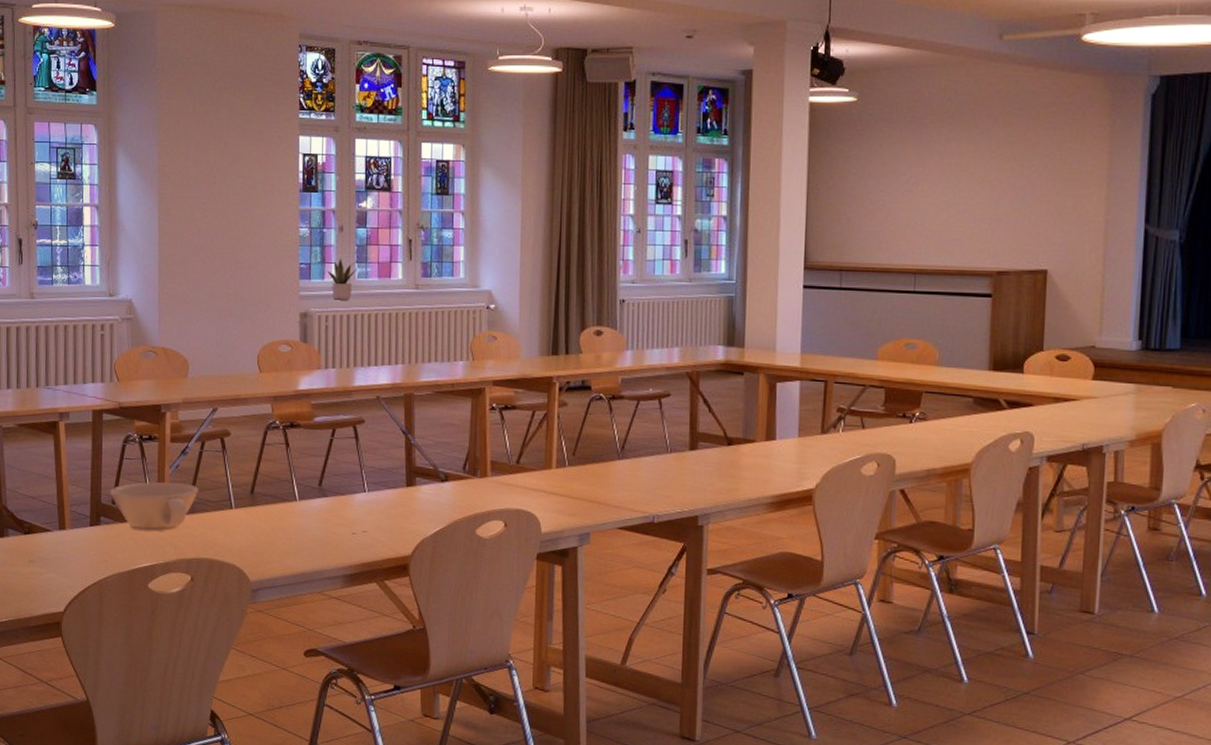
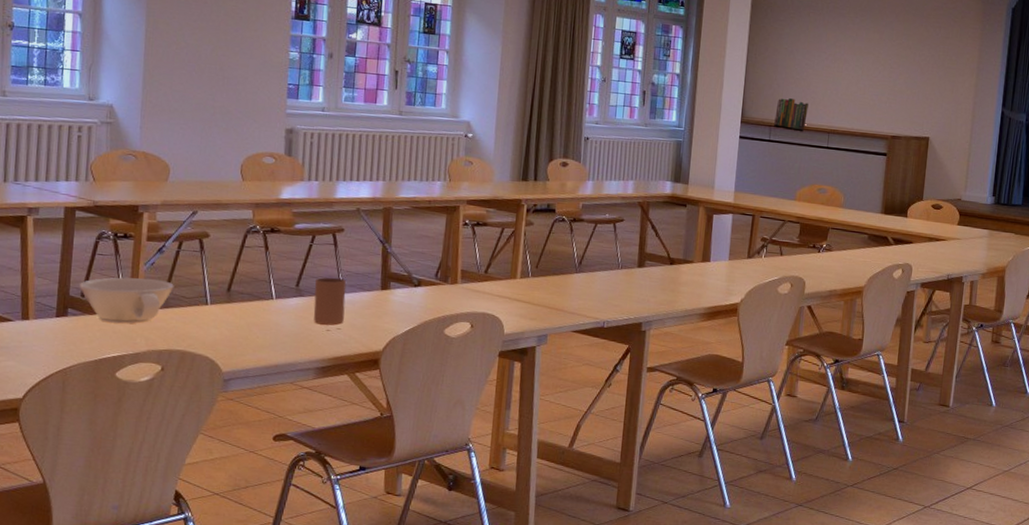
potted plant: present [327,257,357,300] -> none [314,81,345,121]
cup: none [338,474,370,528] -> present [313,277,346,325]
books: none [845,235,887,275] -> present [774,98,809,132]

